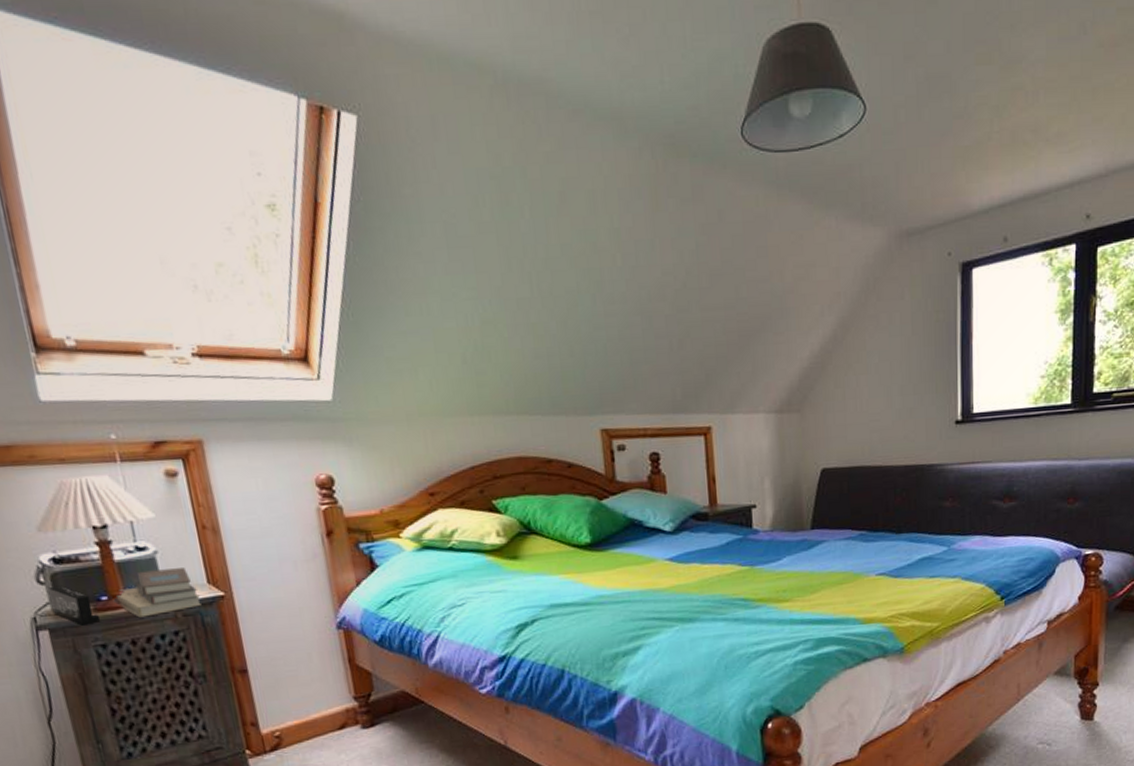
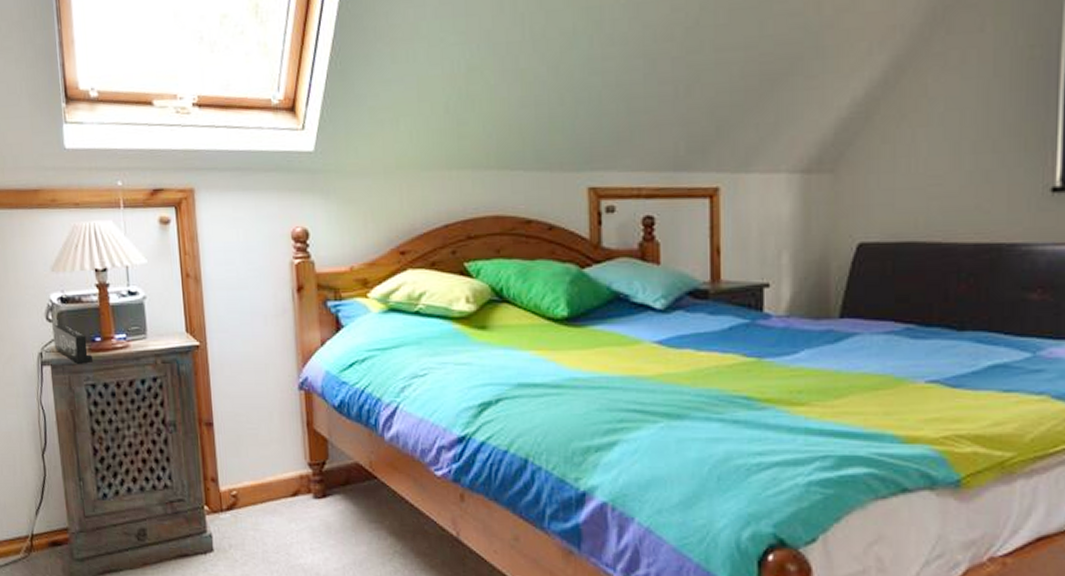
books: present [110,568,202,618] -> none [103,315,179,361]

